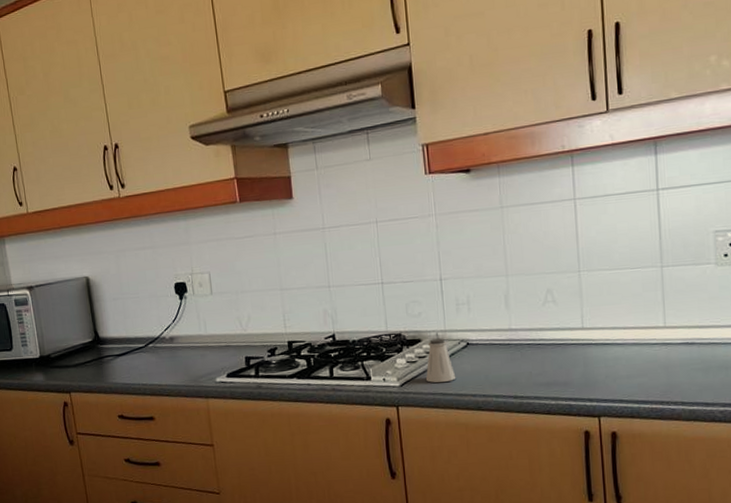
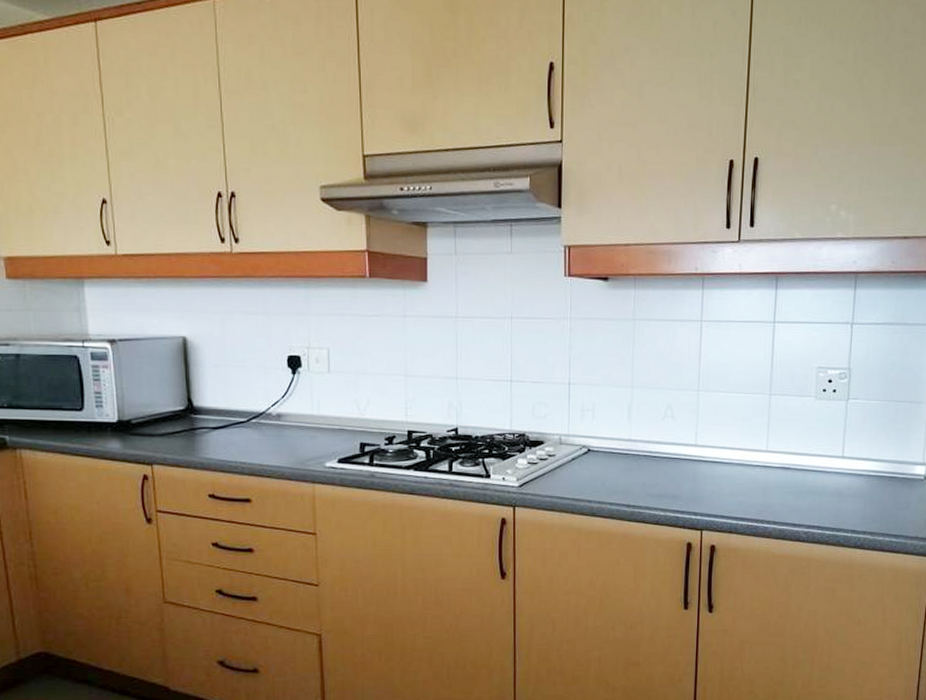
saltshaker: present [425,338,456,383] -> none [544,442,574,486]

